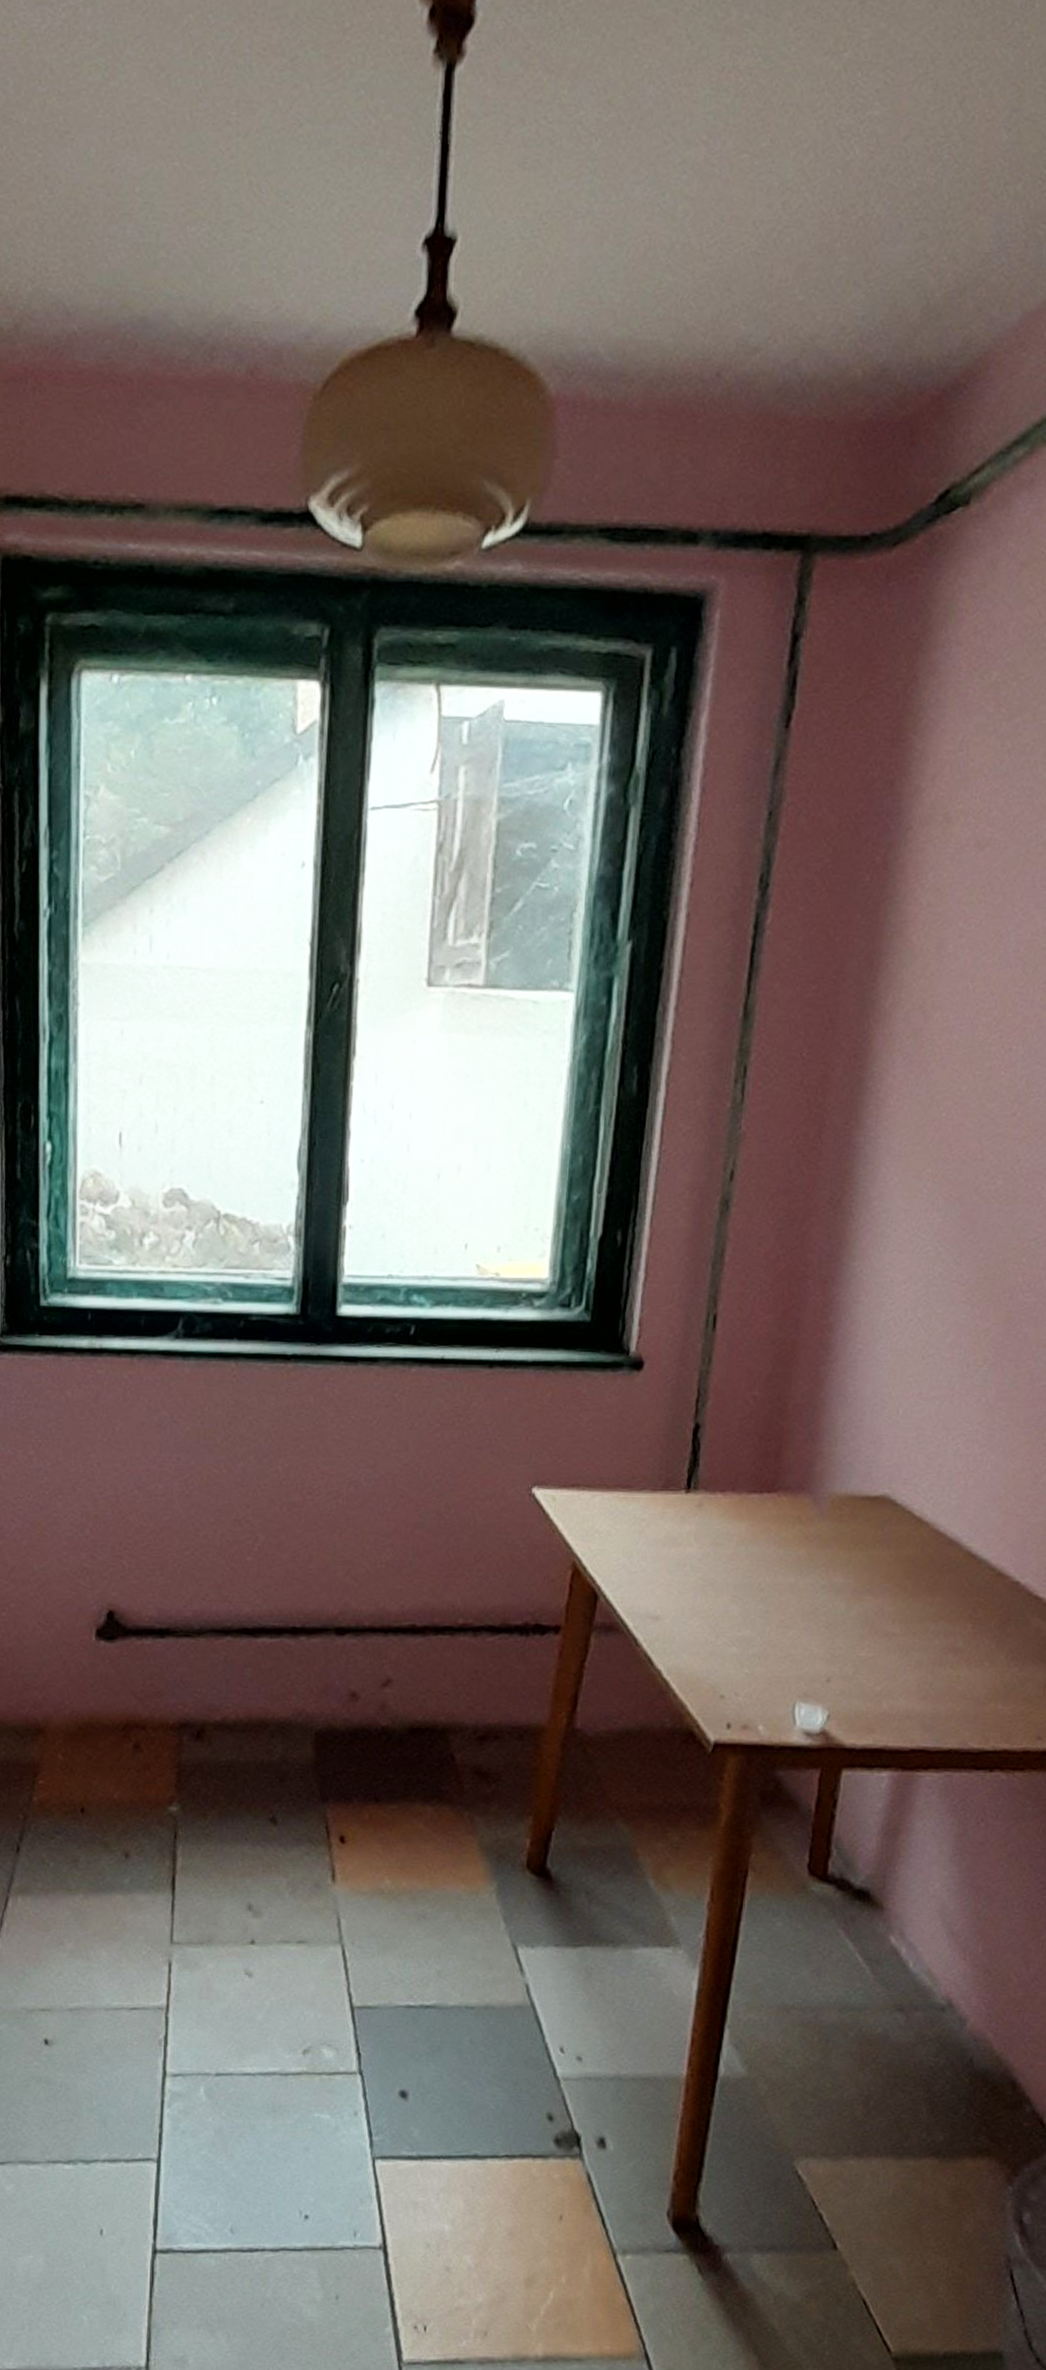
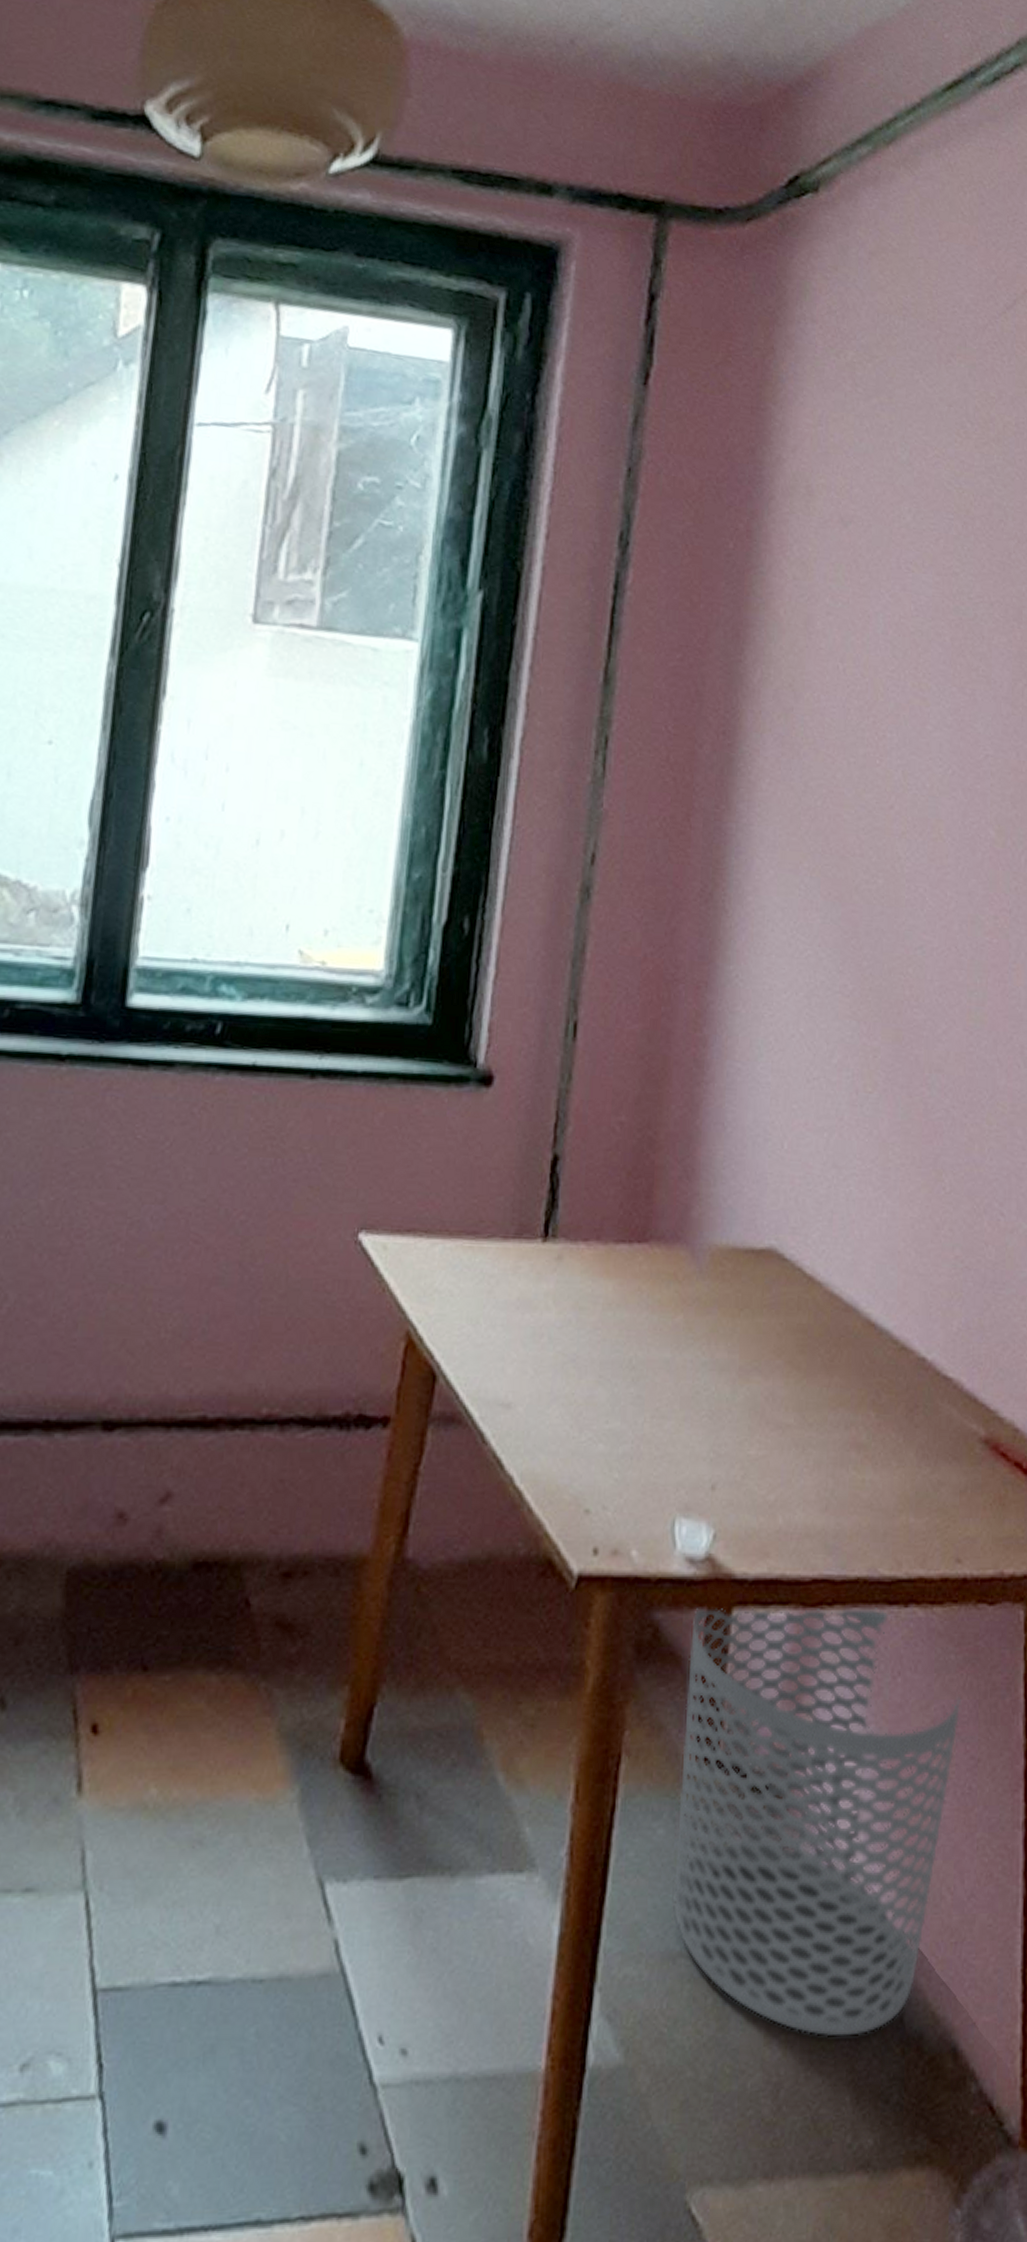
waste bin: none [788,1769,1035,2069] -> present [673,1608,960,2037]

